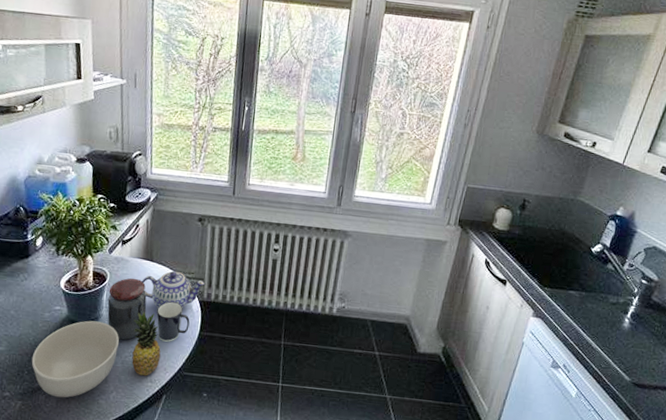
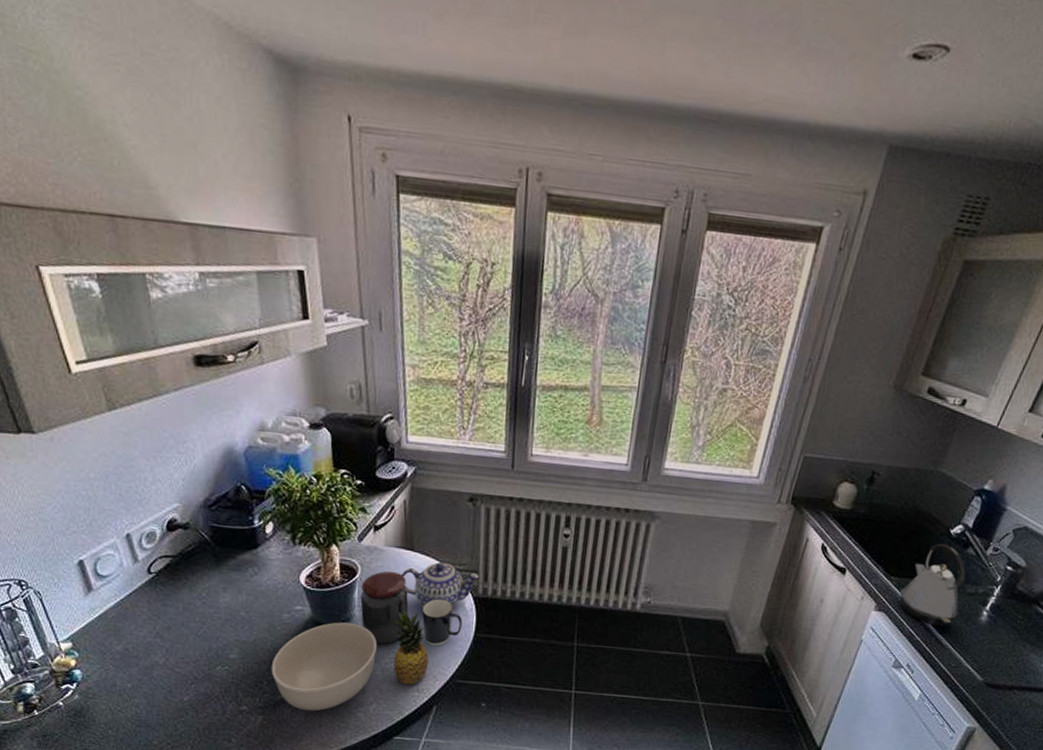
kettle: none [553,260,608,332] -> present [899,543,966,627]

